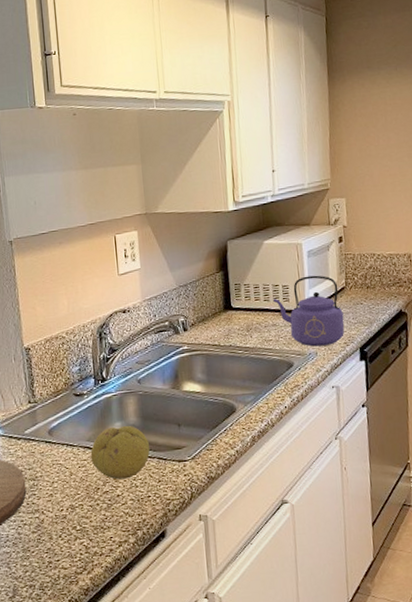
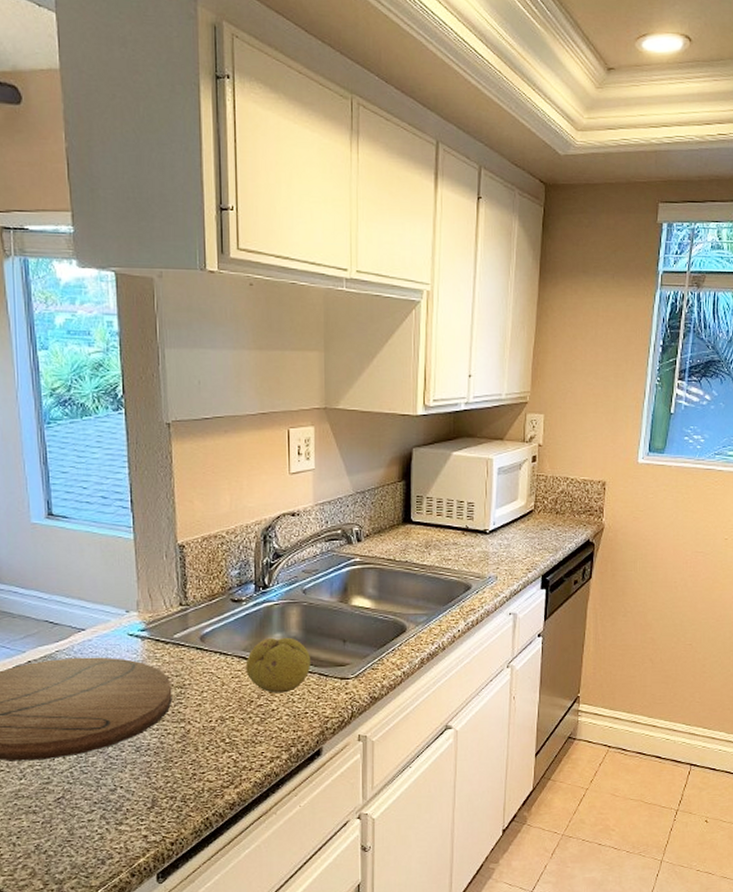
kettle: present [273,275,345,347] -> none [456,495,529,570]

